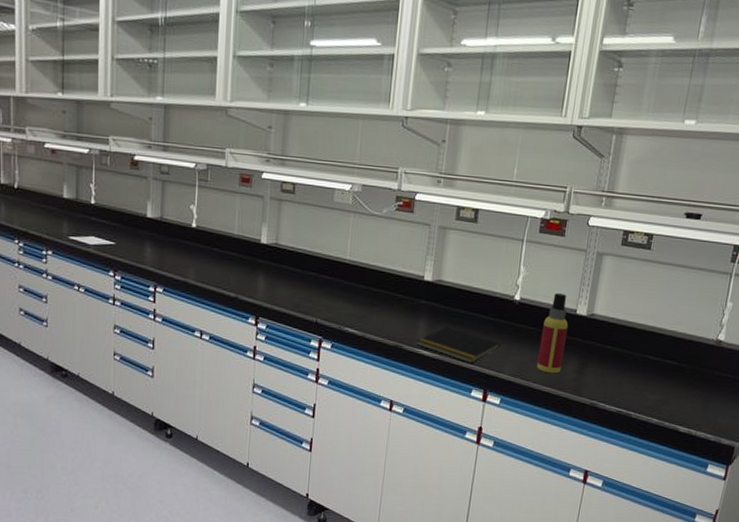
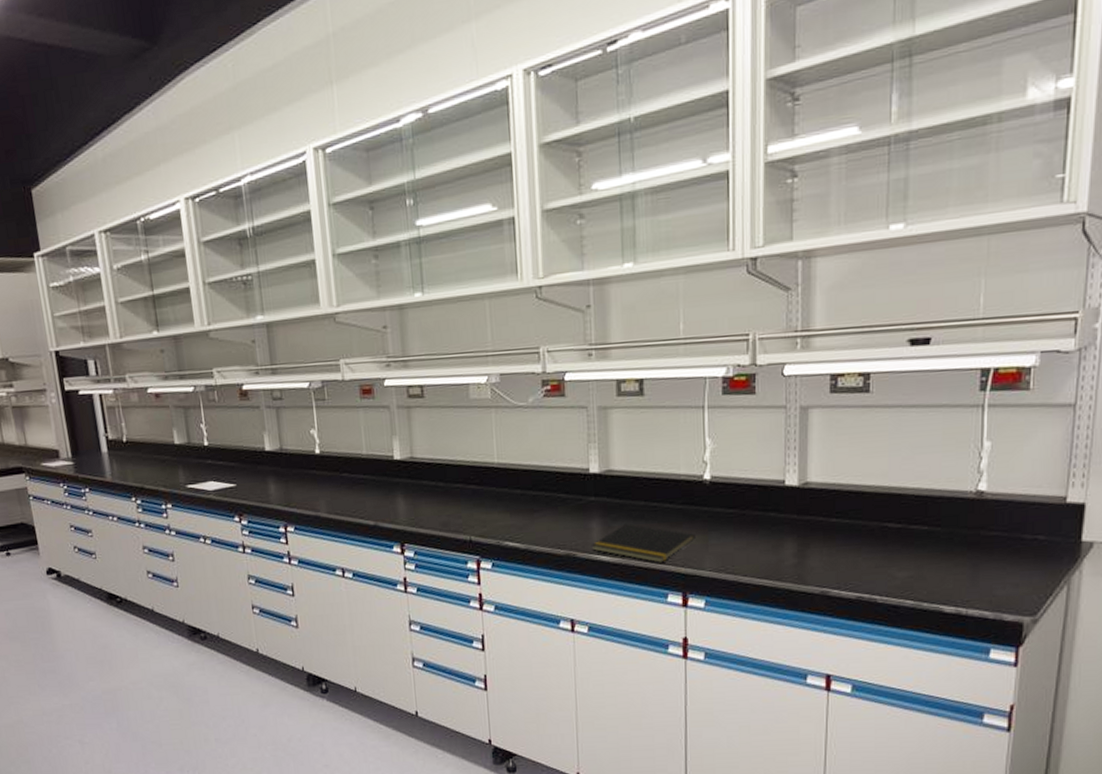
spray bottle: present [537,293,569,374] -> none [744,463,777,563]

